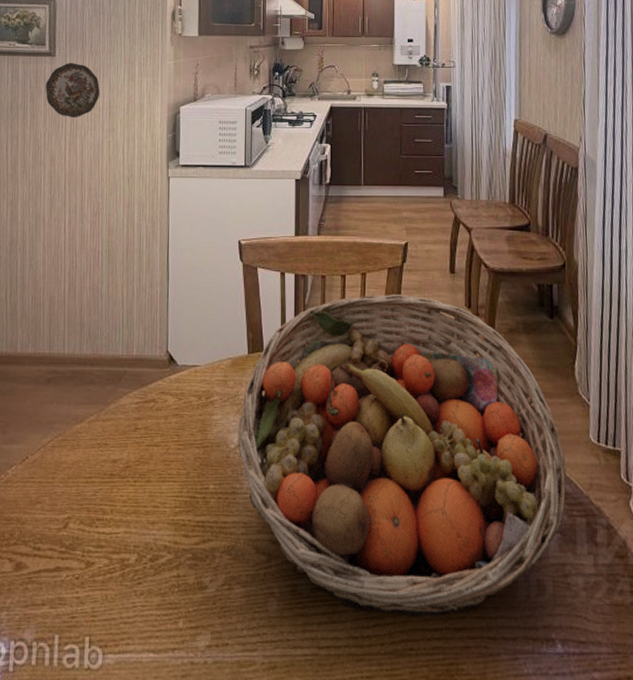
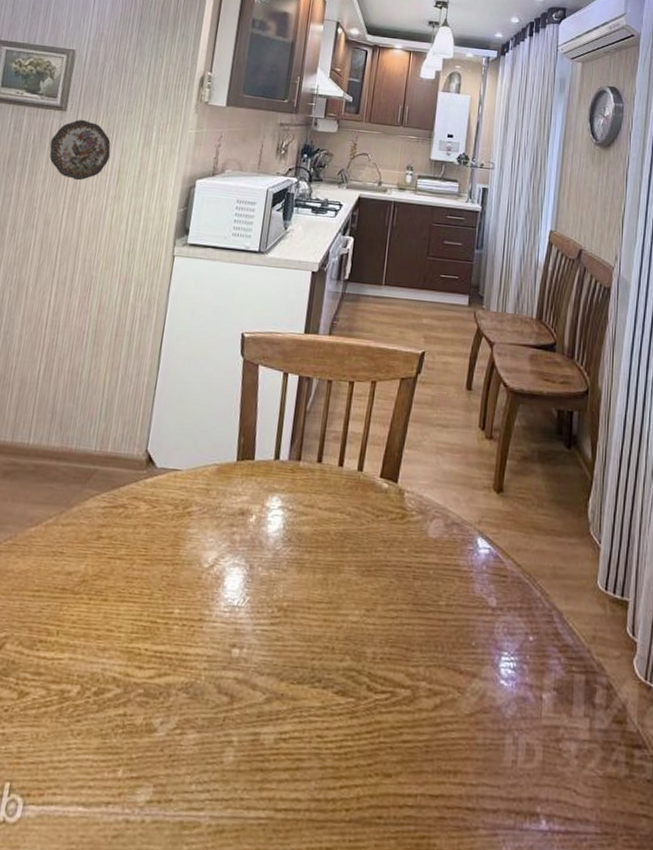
fruit basket: present [238,293,566,617] -> none [212,406,570,780]

